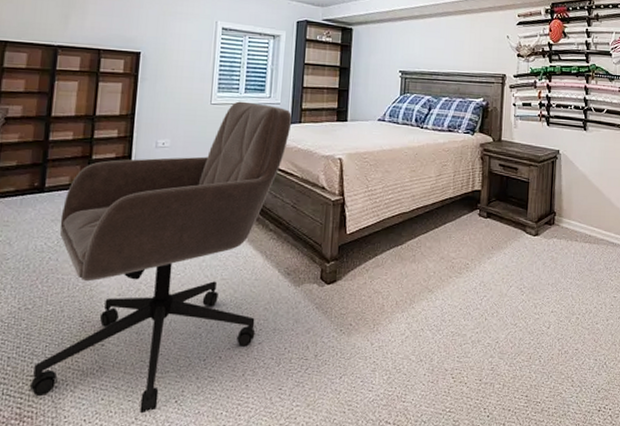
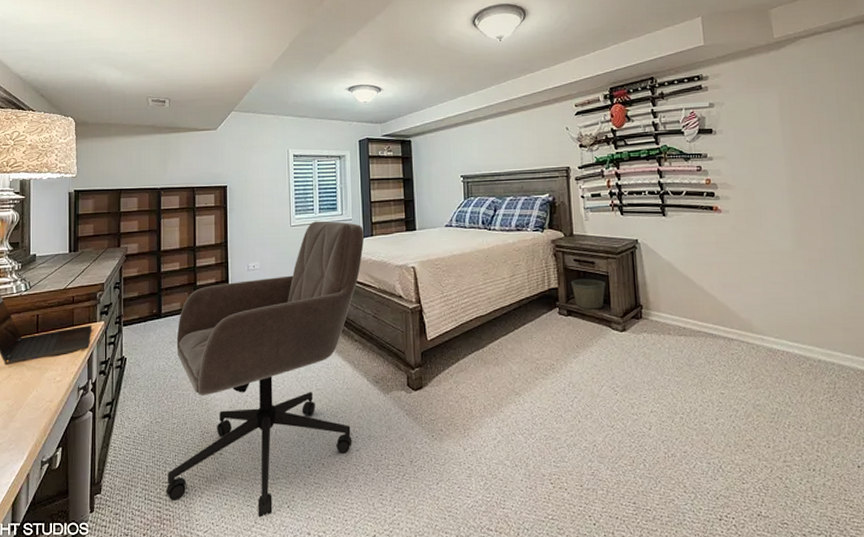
basket: none [493,183,525,213] -> present [570,278,605,310]

